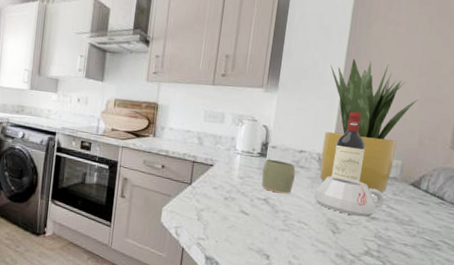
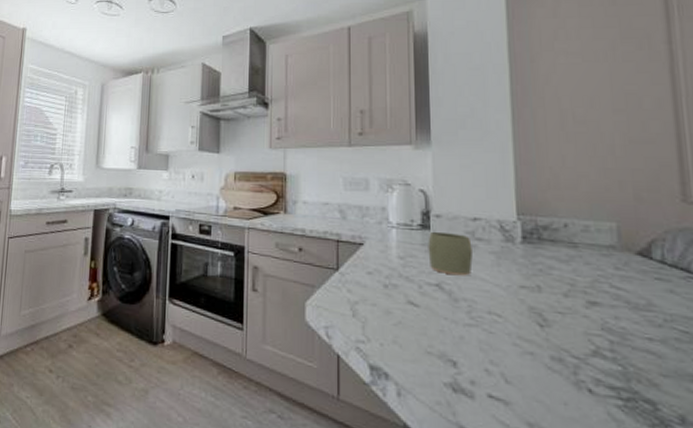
cup: present [313,176,385,218] -> none [503,249,605,303]
planter: present [319,58,418,194] -> none [493,99,620,269]
wine bottle: present [331,112,366,182] -> none [519,164,563,254]

